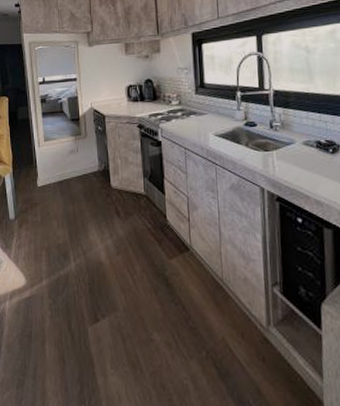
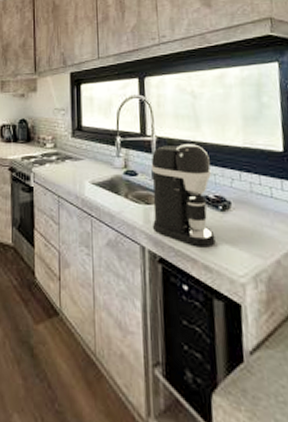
coffee maker: none [269,95,326,186] -> present [151,144,216,248]

